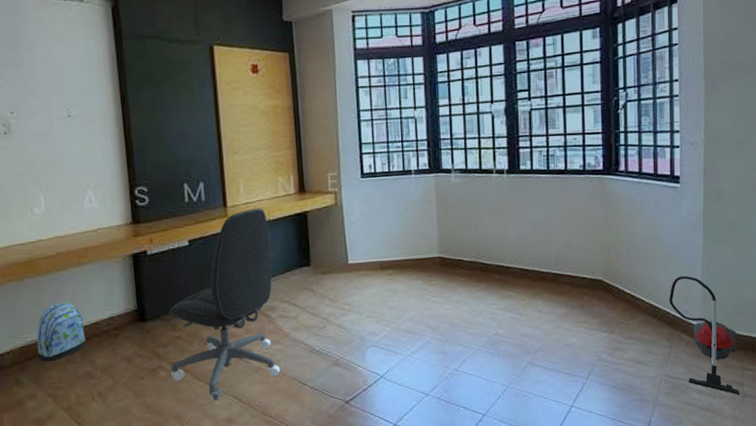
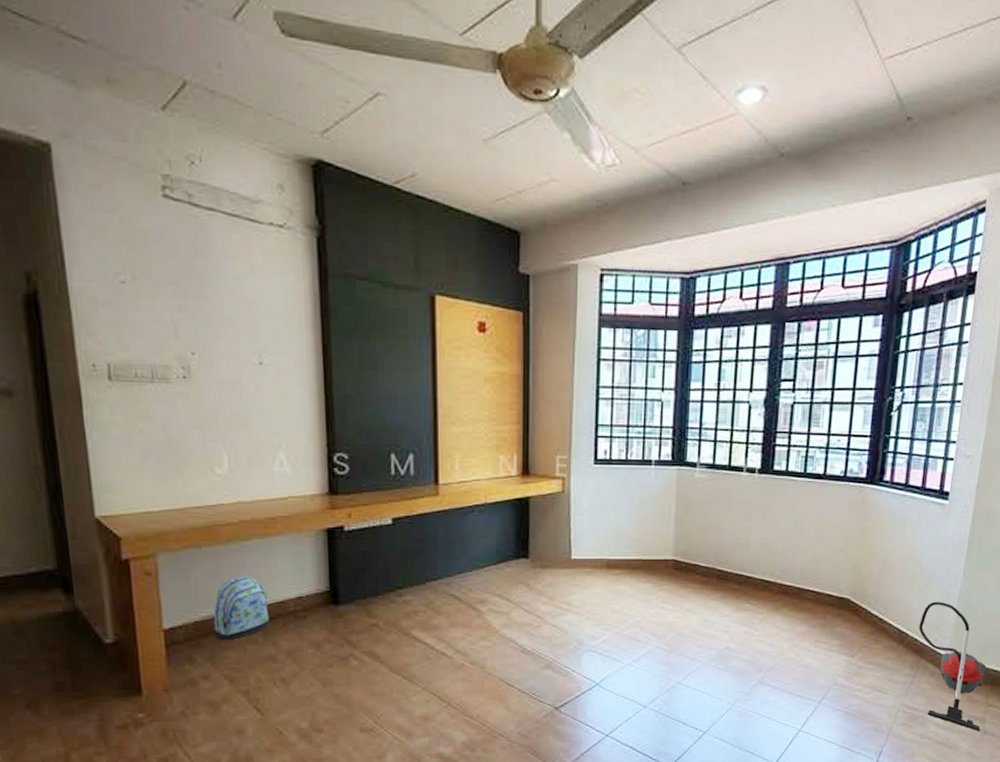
office chair: present [168,208,280,401] -> none [364,488,486,696]

